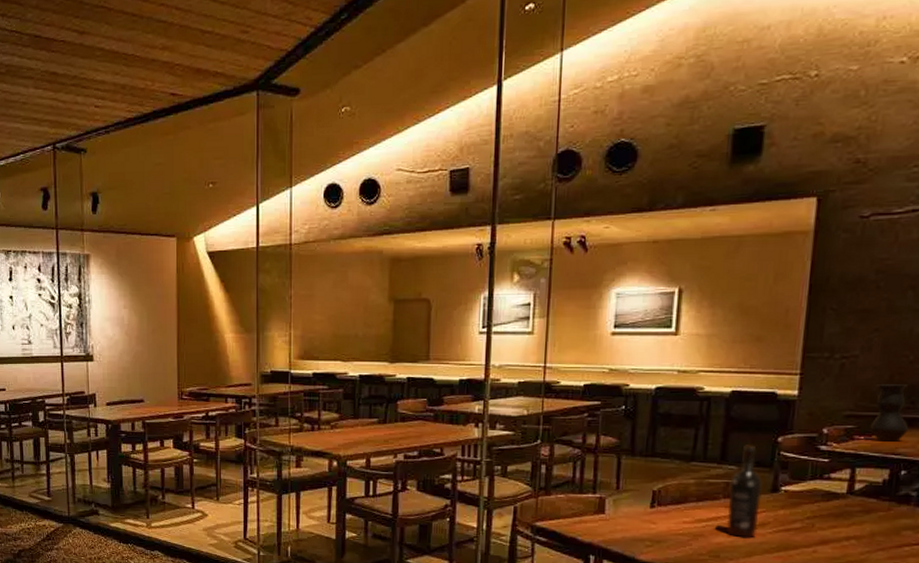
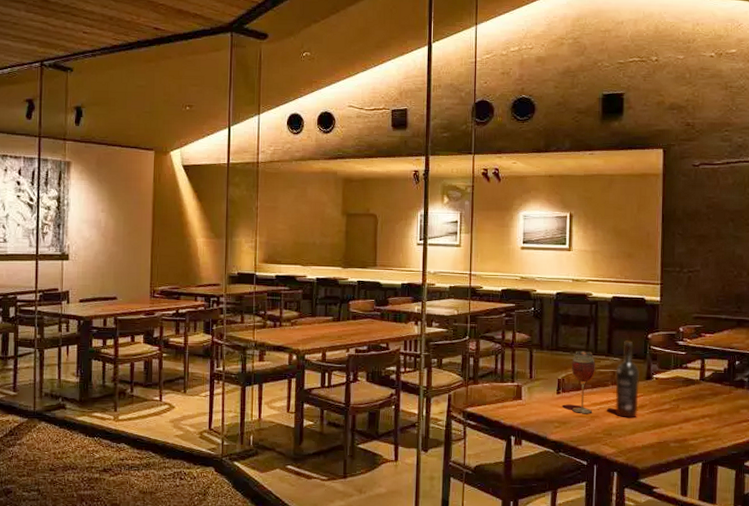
wineglass: none [669,457,704,532] -> present [571,350,596,414]
vase: present [869,384,909,442] -> none [711,293,738,338]

